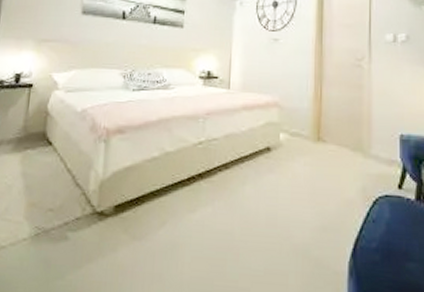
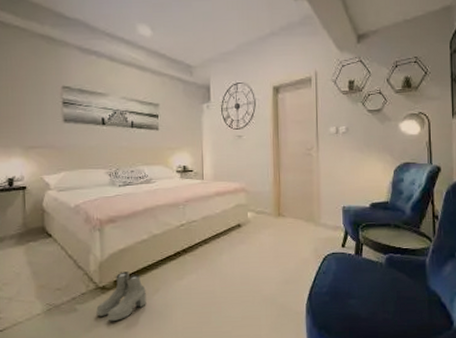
boots: none [89,195,150,259] -> present [96,271,146,322]

